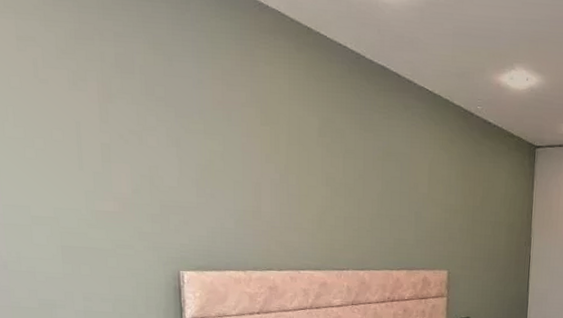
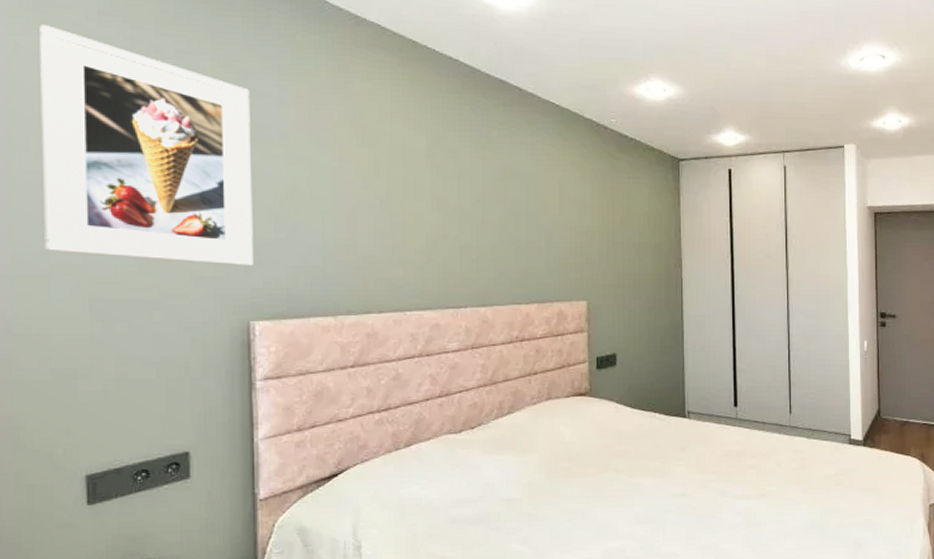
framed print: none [9,7,181,226] -> present [40,23,253,267]

